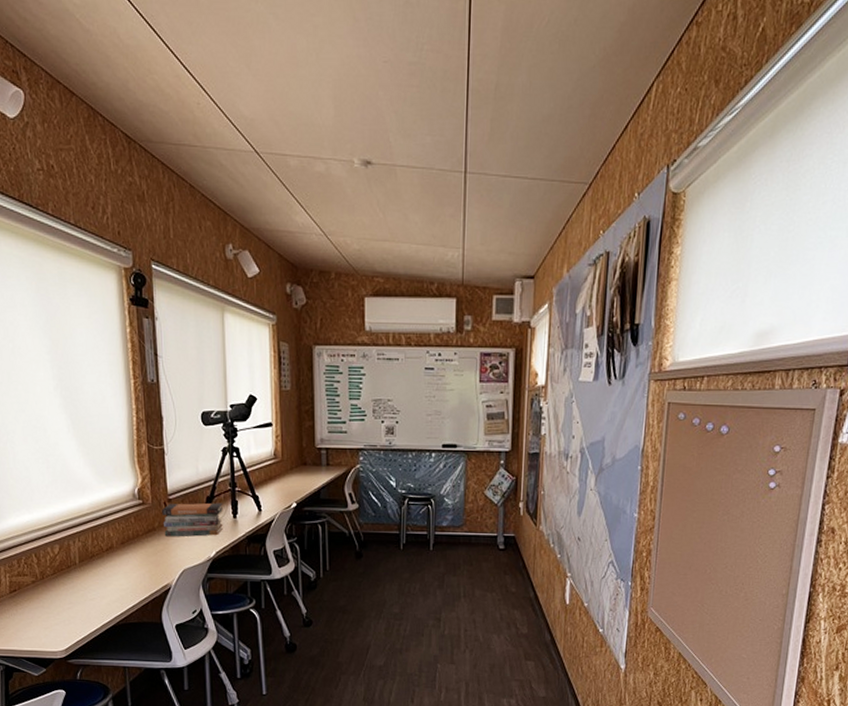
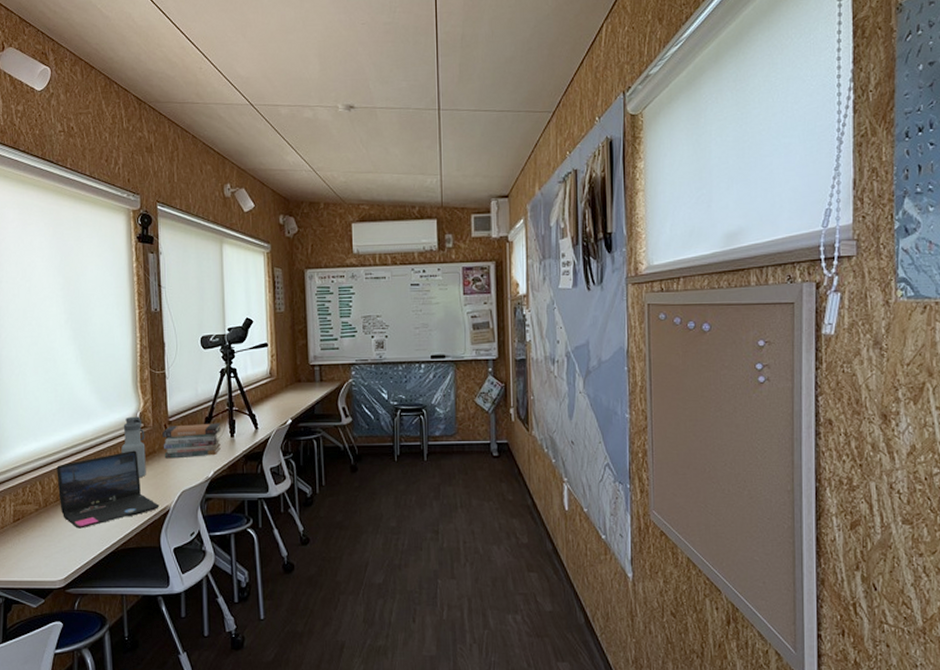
laptop: none [52,527,160,602] -> present [56,450,159,529]
water bottle: none [119,492,146,555] -> present [121,416,146,478]

